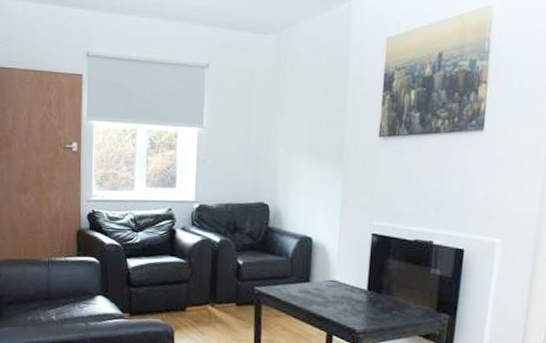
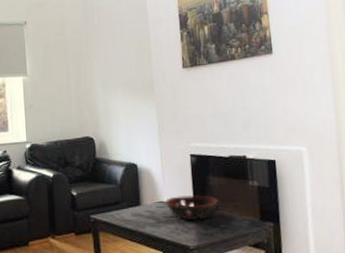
decorative bowl: none [337,276,394,304] -> present [166,195,218,221]

